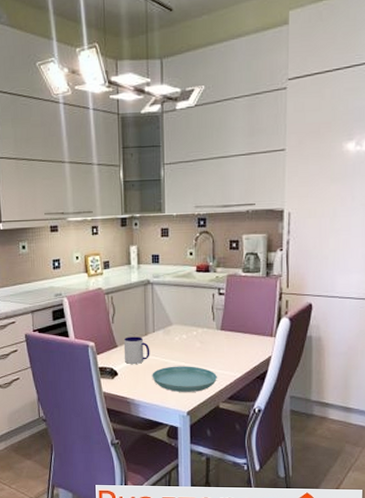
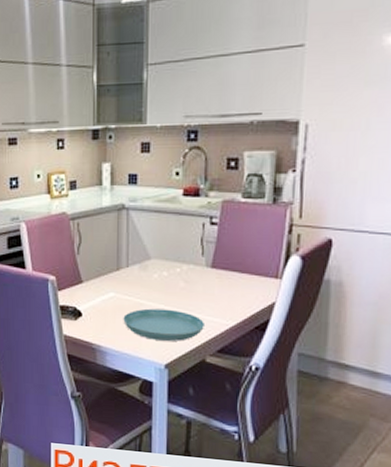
mug: present [123,336,150,364] -> none [90,271,122,304]

